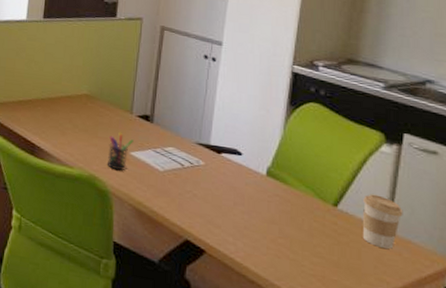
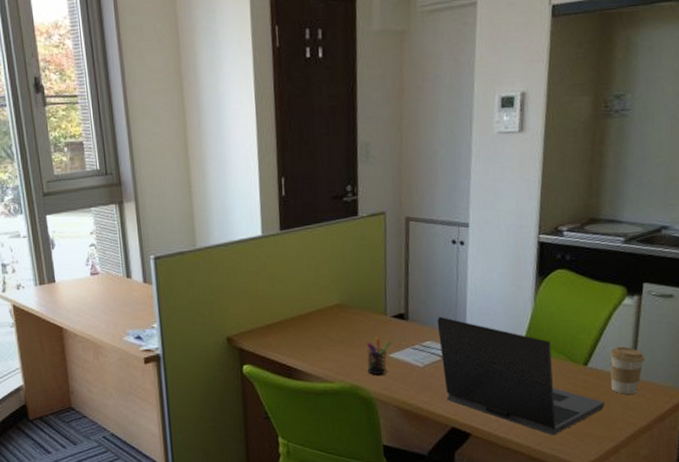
laptop: none [181,125,356,274] -> present [437,316,605,436]

